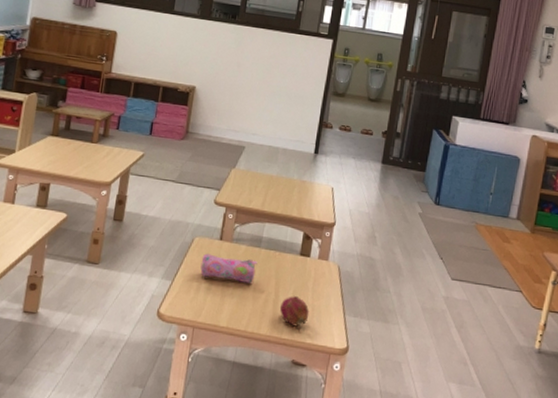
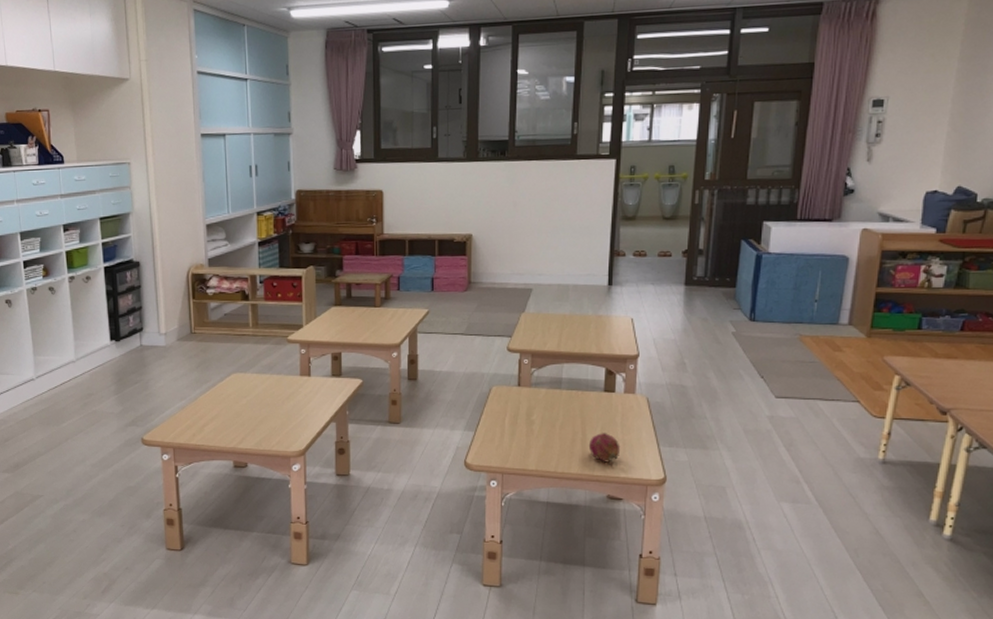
pencil case: present [200,253,258,285] -> none [502,401,560,426]

